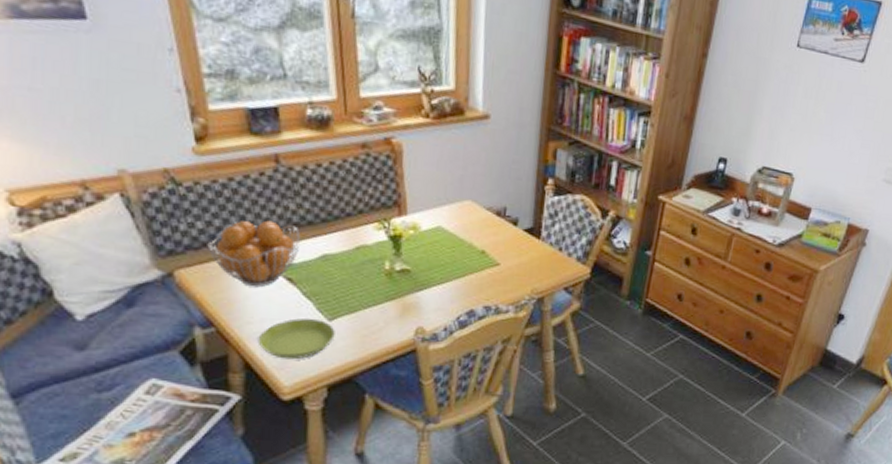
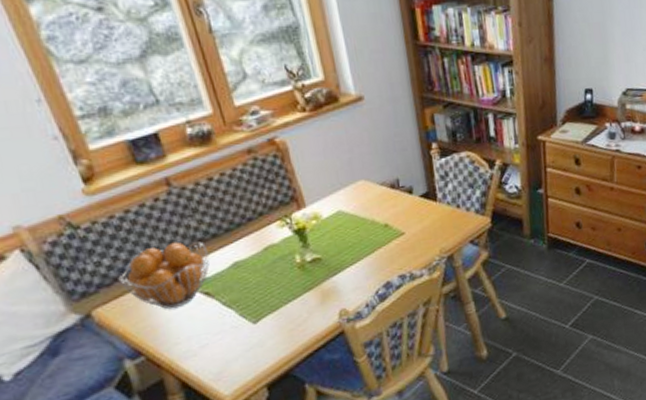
saucer: present [258,318,335,360] -> none [188,325,263,371]

